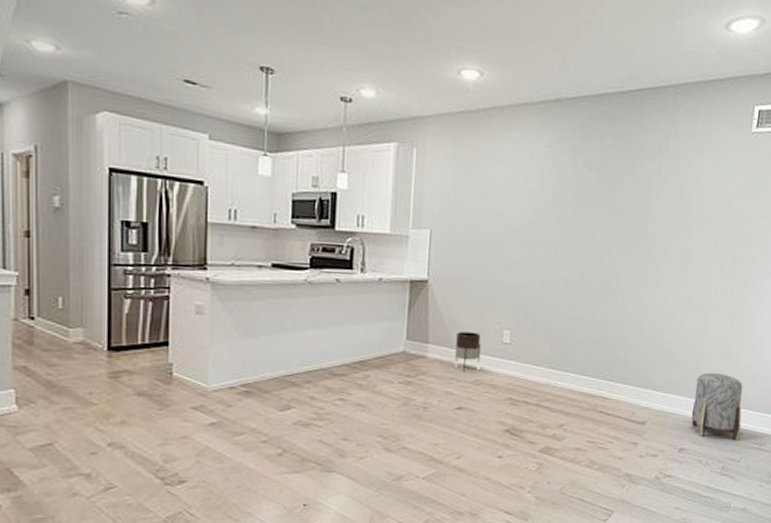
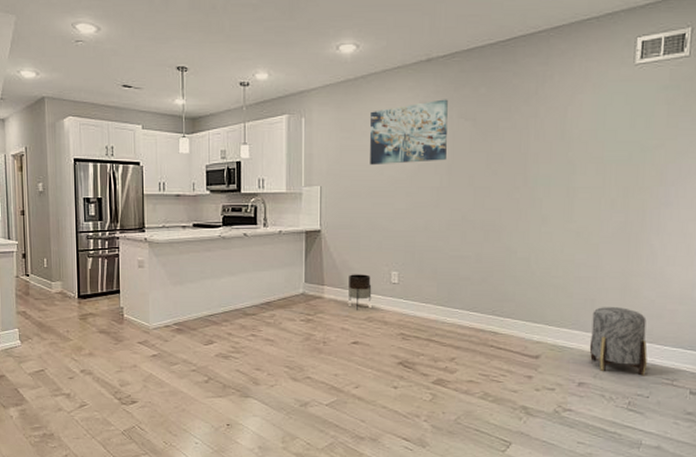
wall art: none [487,145,574,213] -> present [370,99,448,166]

